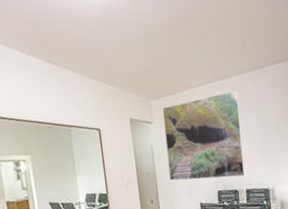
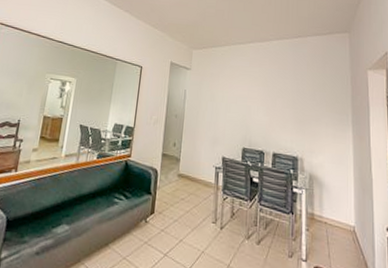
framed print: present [162,91,244,181] -> none [196,53,276,138]

